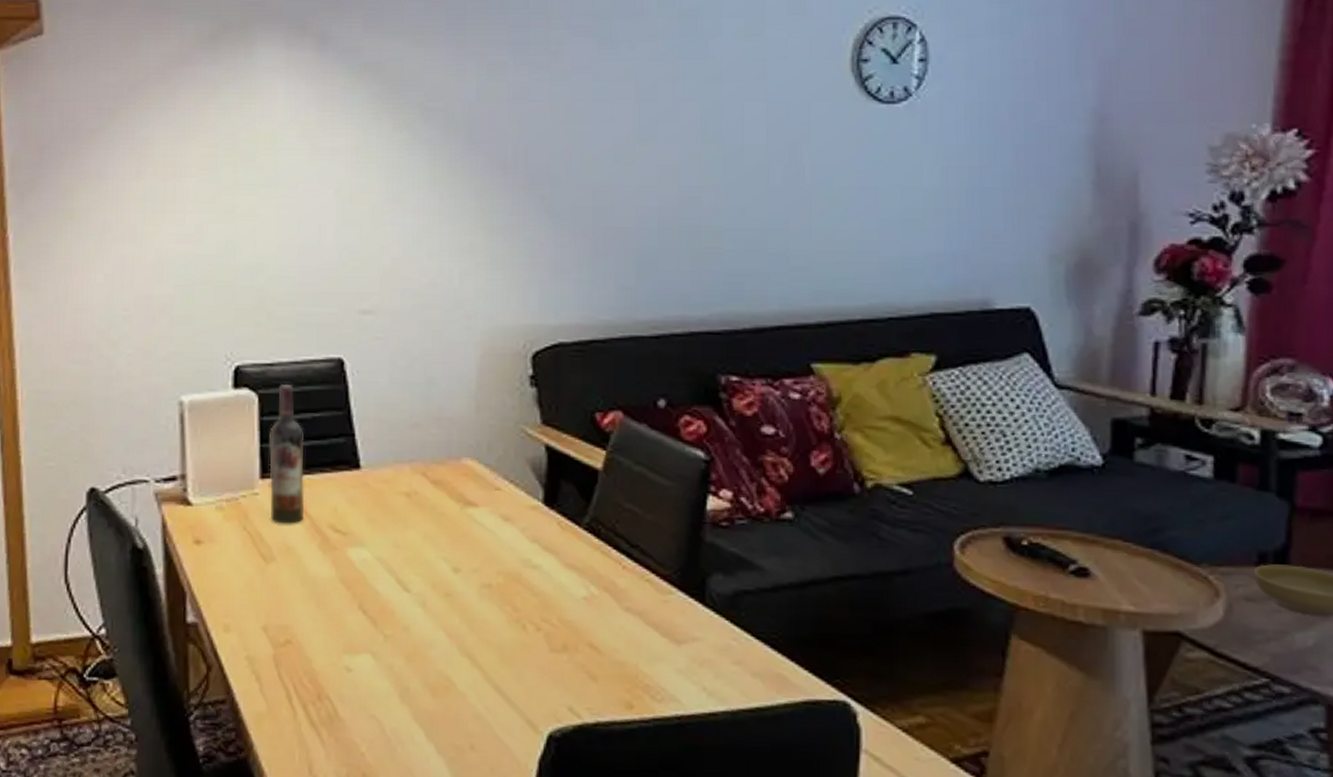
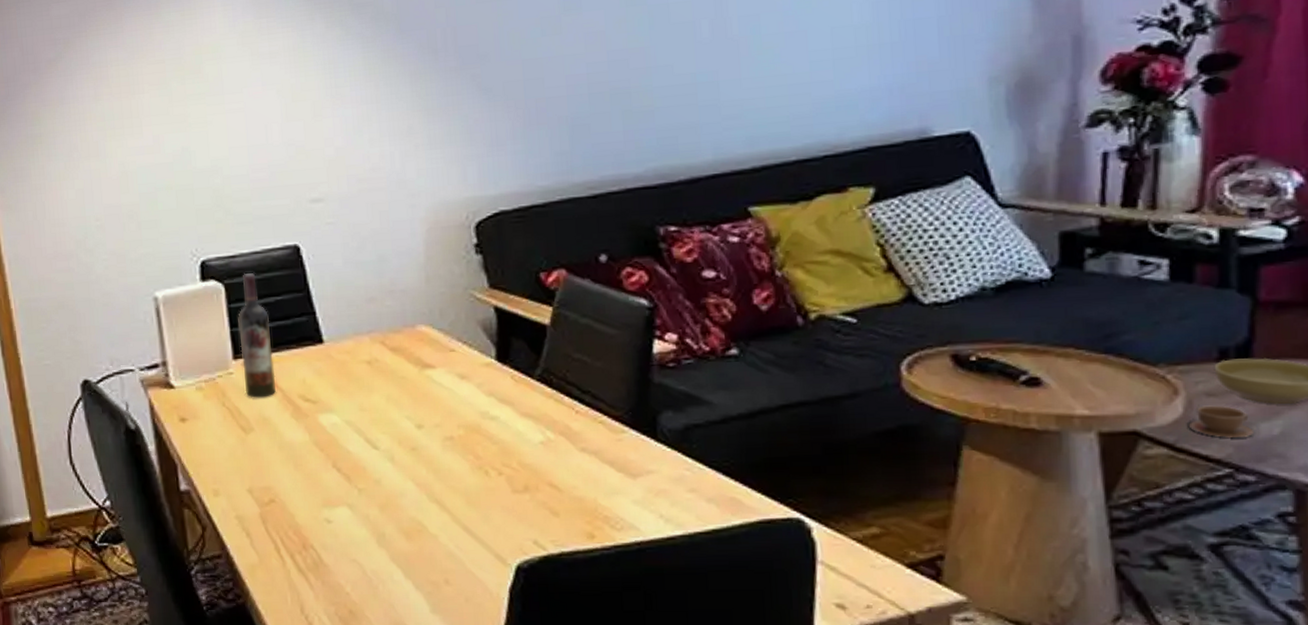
teacup: none [1228,610,1290,646] -> present [1188,405,1255,438]

